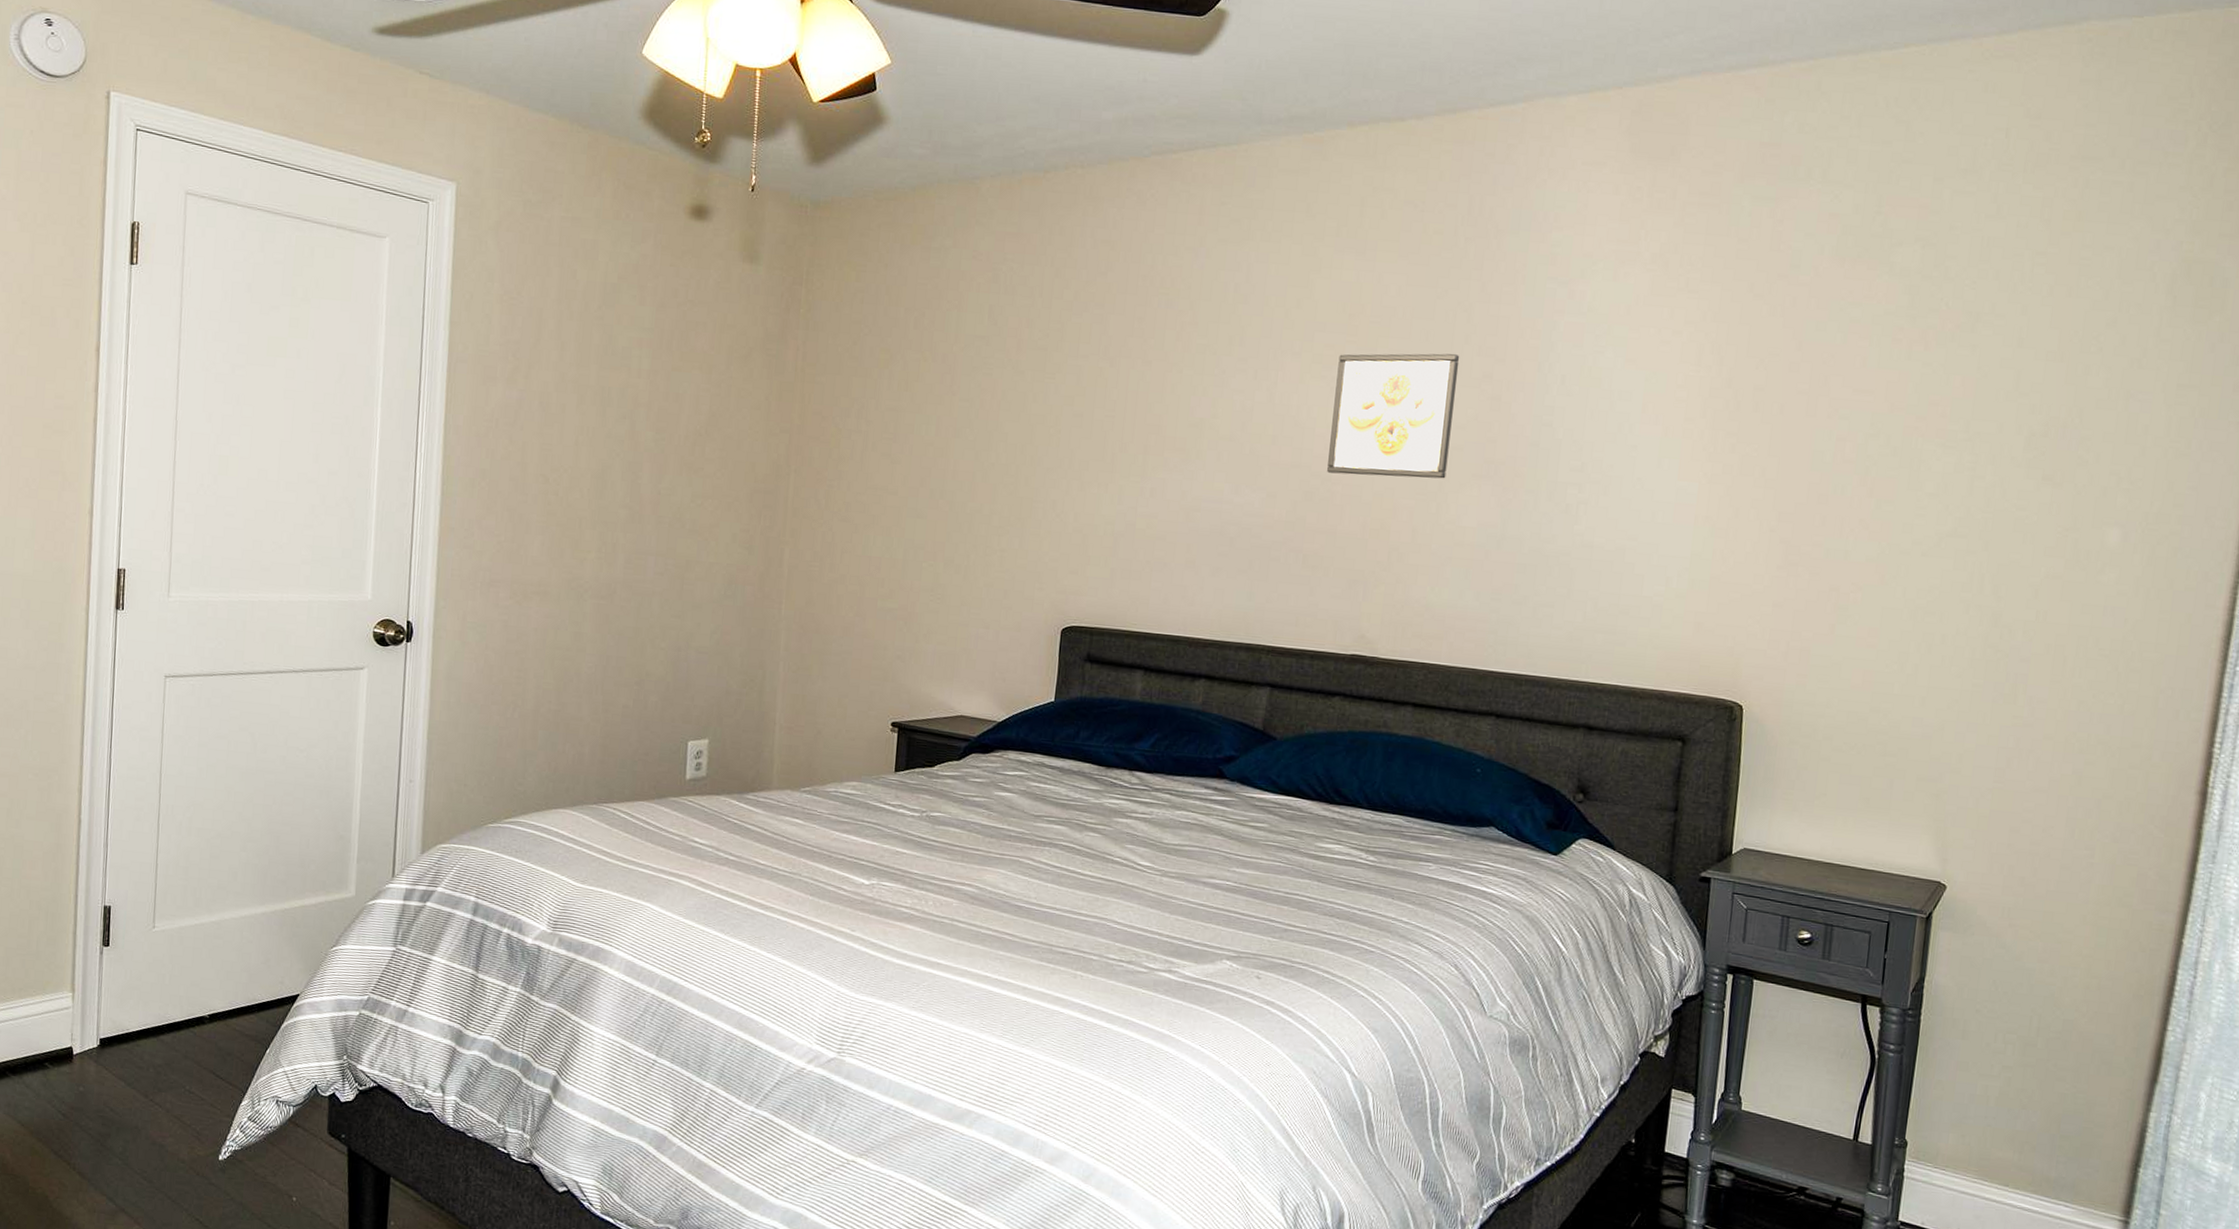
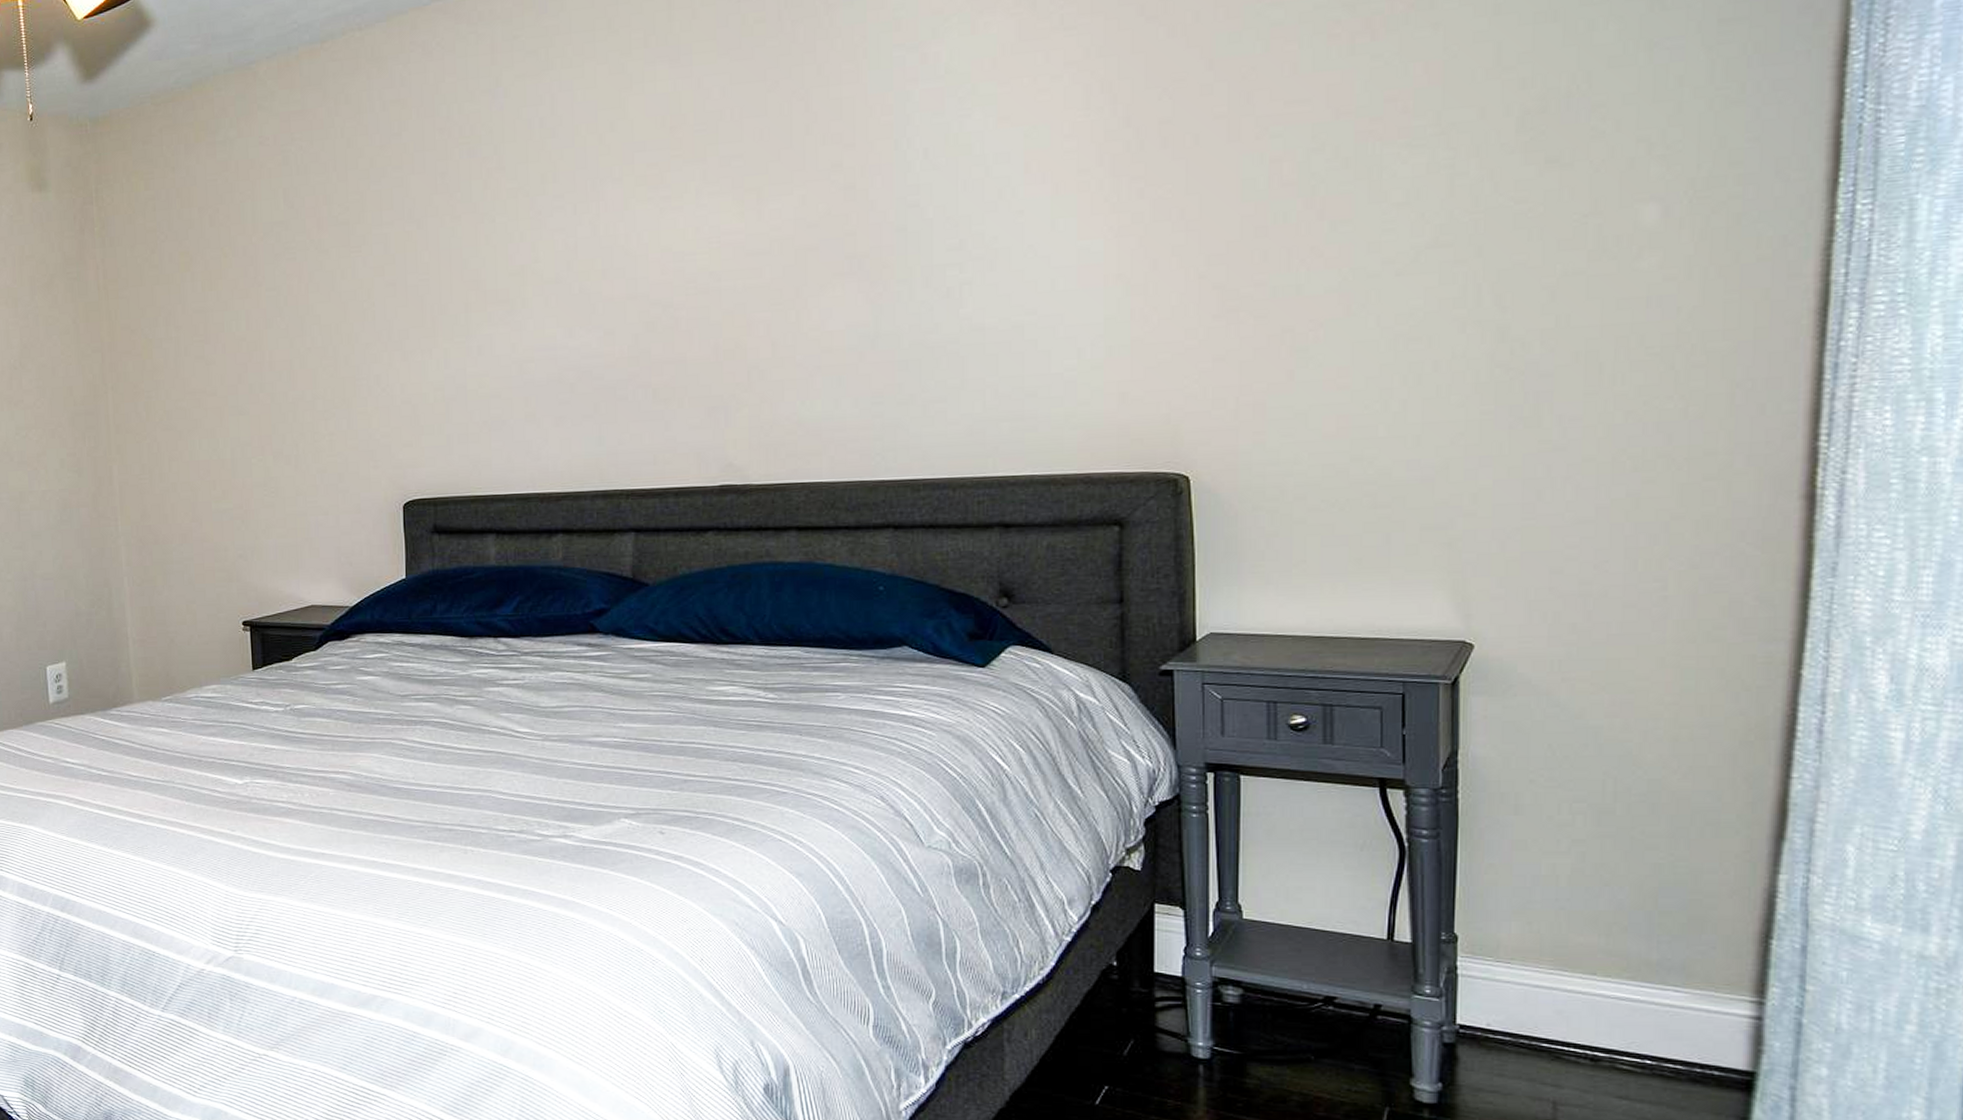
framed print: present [1327,353,1460,479] -> none [665,148,803,299]

